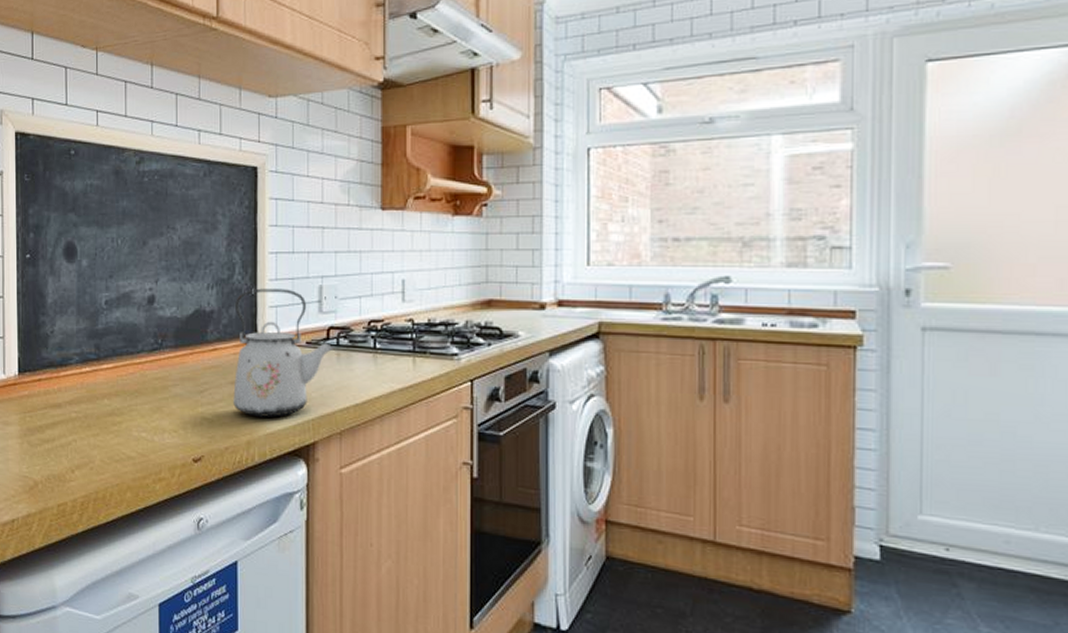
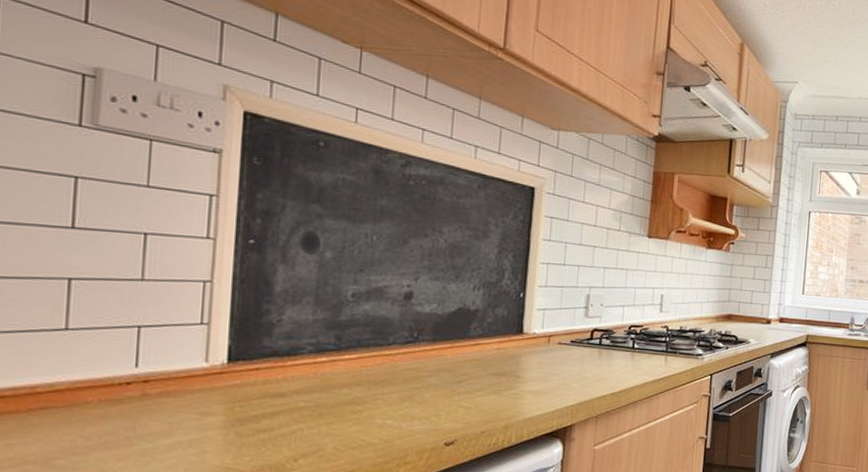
kettle: present [233,288,335,418] -> none [493,292,597,405]

